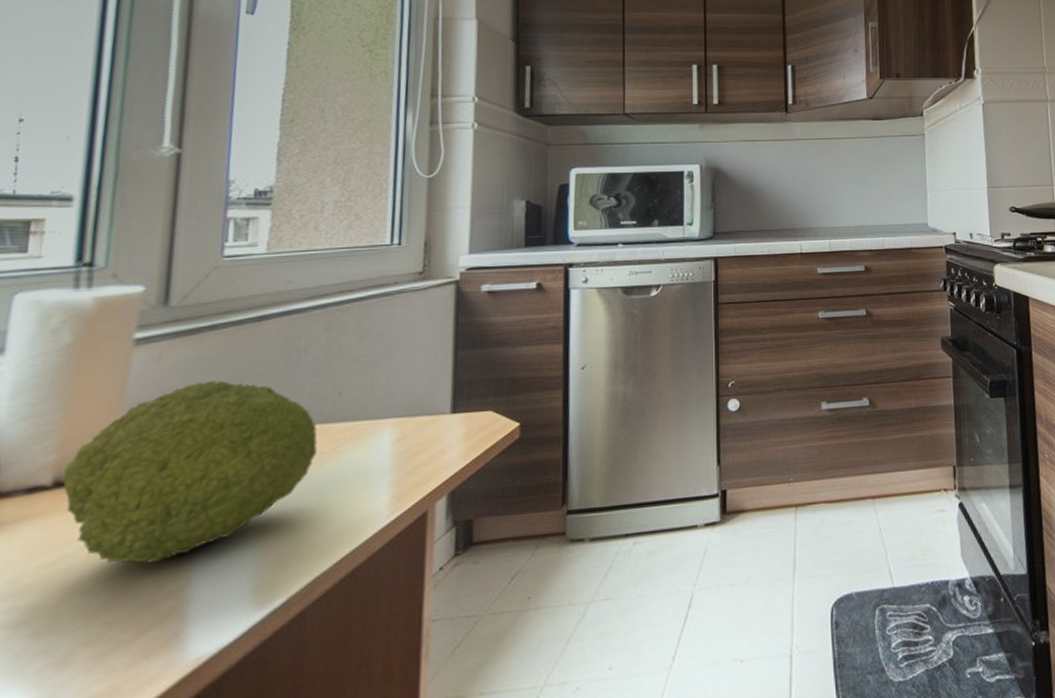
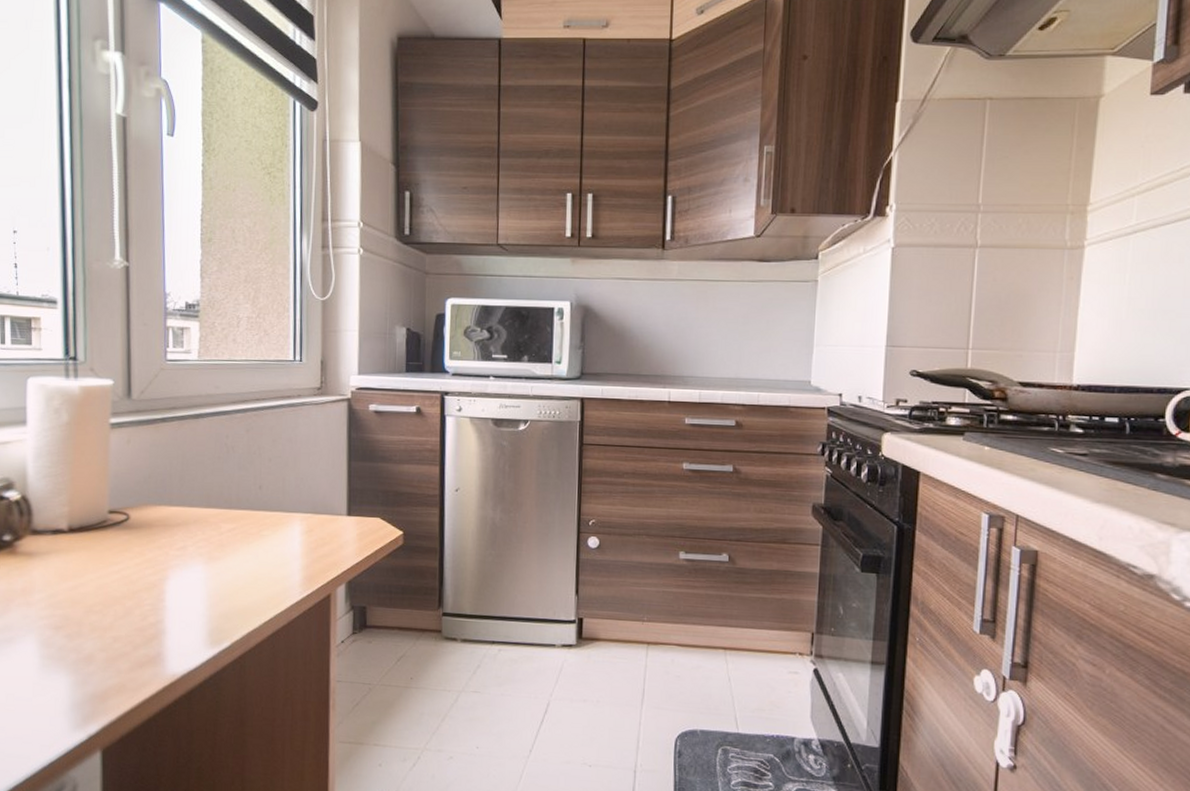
fruit: present [61,380,317,564] -> none [73,463,245,600]

